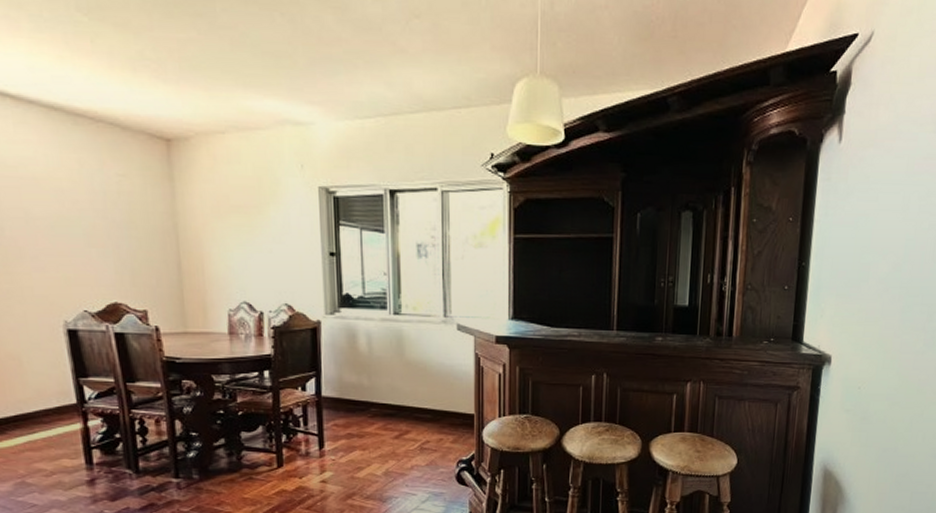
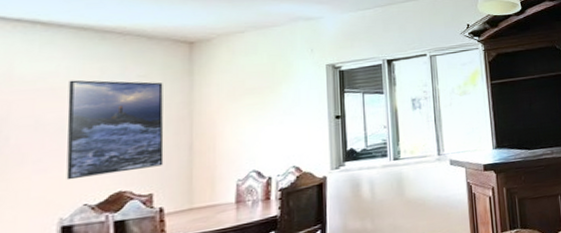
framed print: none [49,170,154,283] -> present [66,80,164,180]

